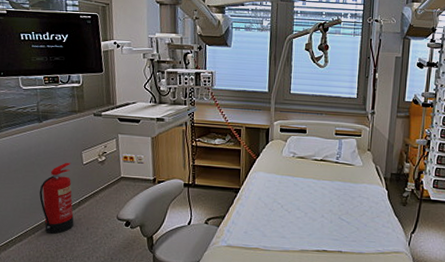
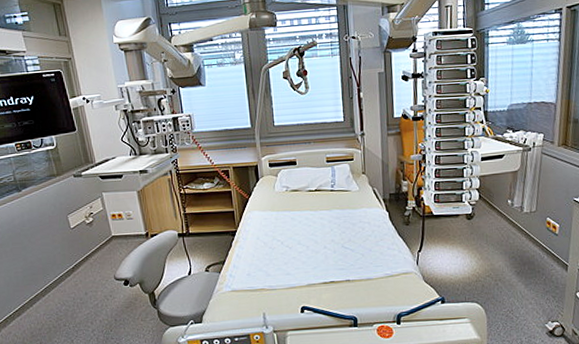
fire extinguisher: present [39,162,74,234] -> none [30,228,72,304]

